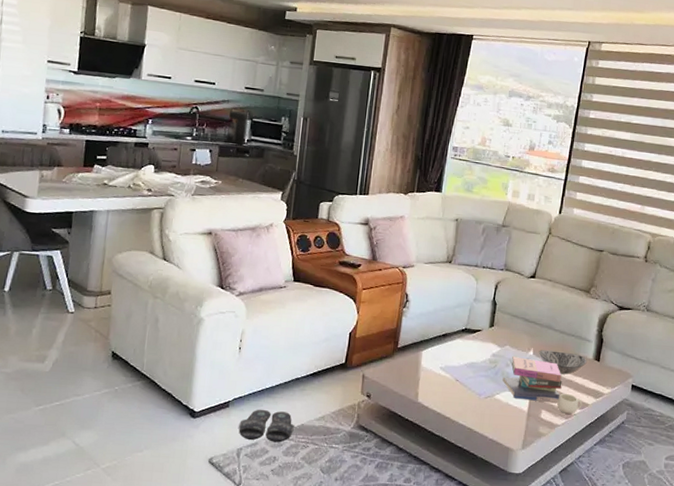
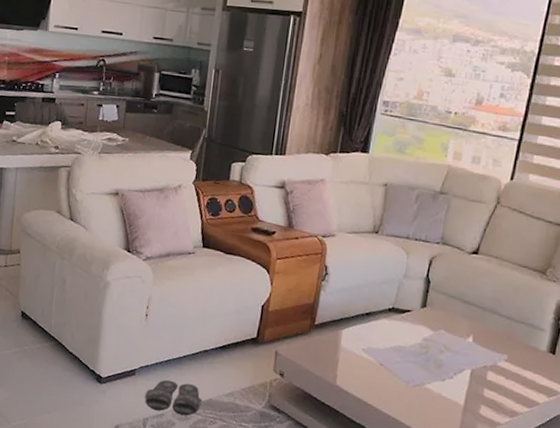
books: present [502,357,562,404] -> none [435,342,507,399]
decorative bowl: present [538,350,587,375] -> none [479,337,539,367]
mug: present [557,393,583,414] -> none [500,388,532,413]

